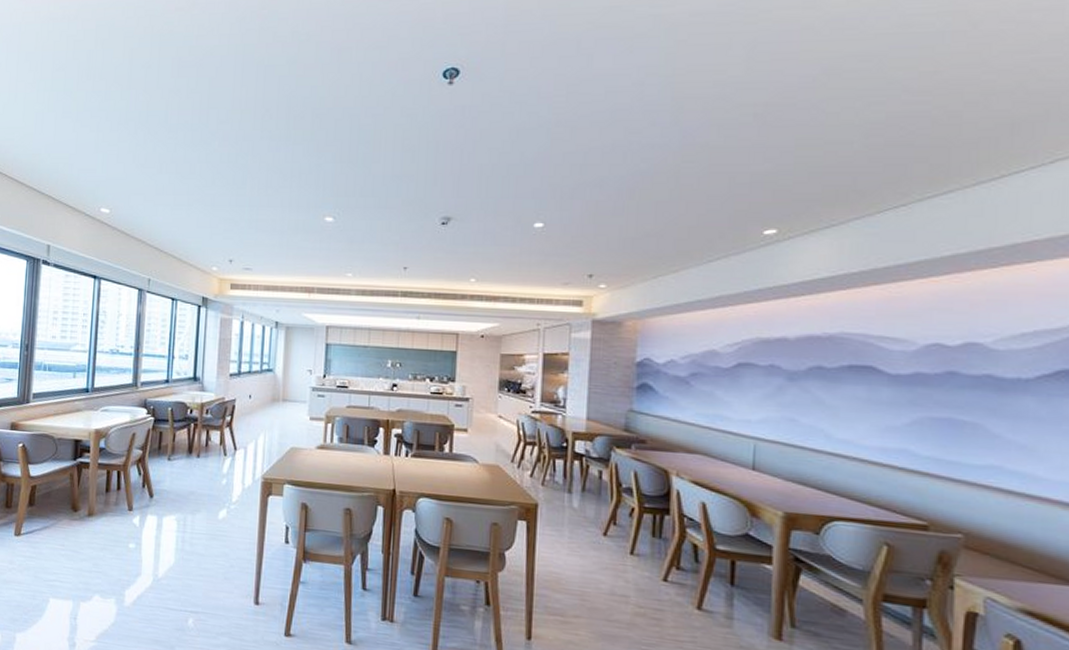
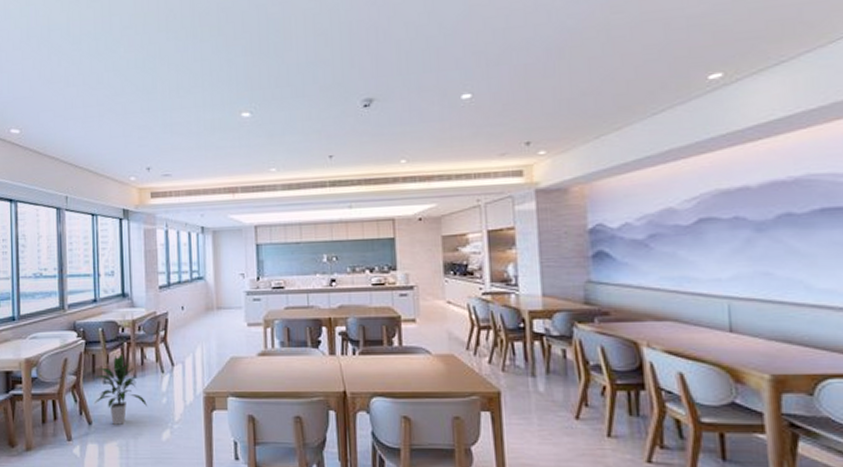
indoor plant: none [157,433,207,501] -> present [94,353,147,425]

